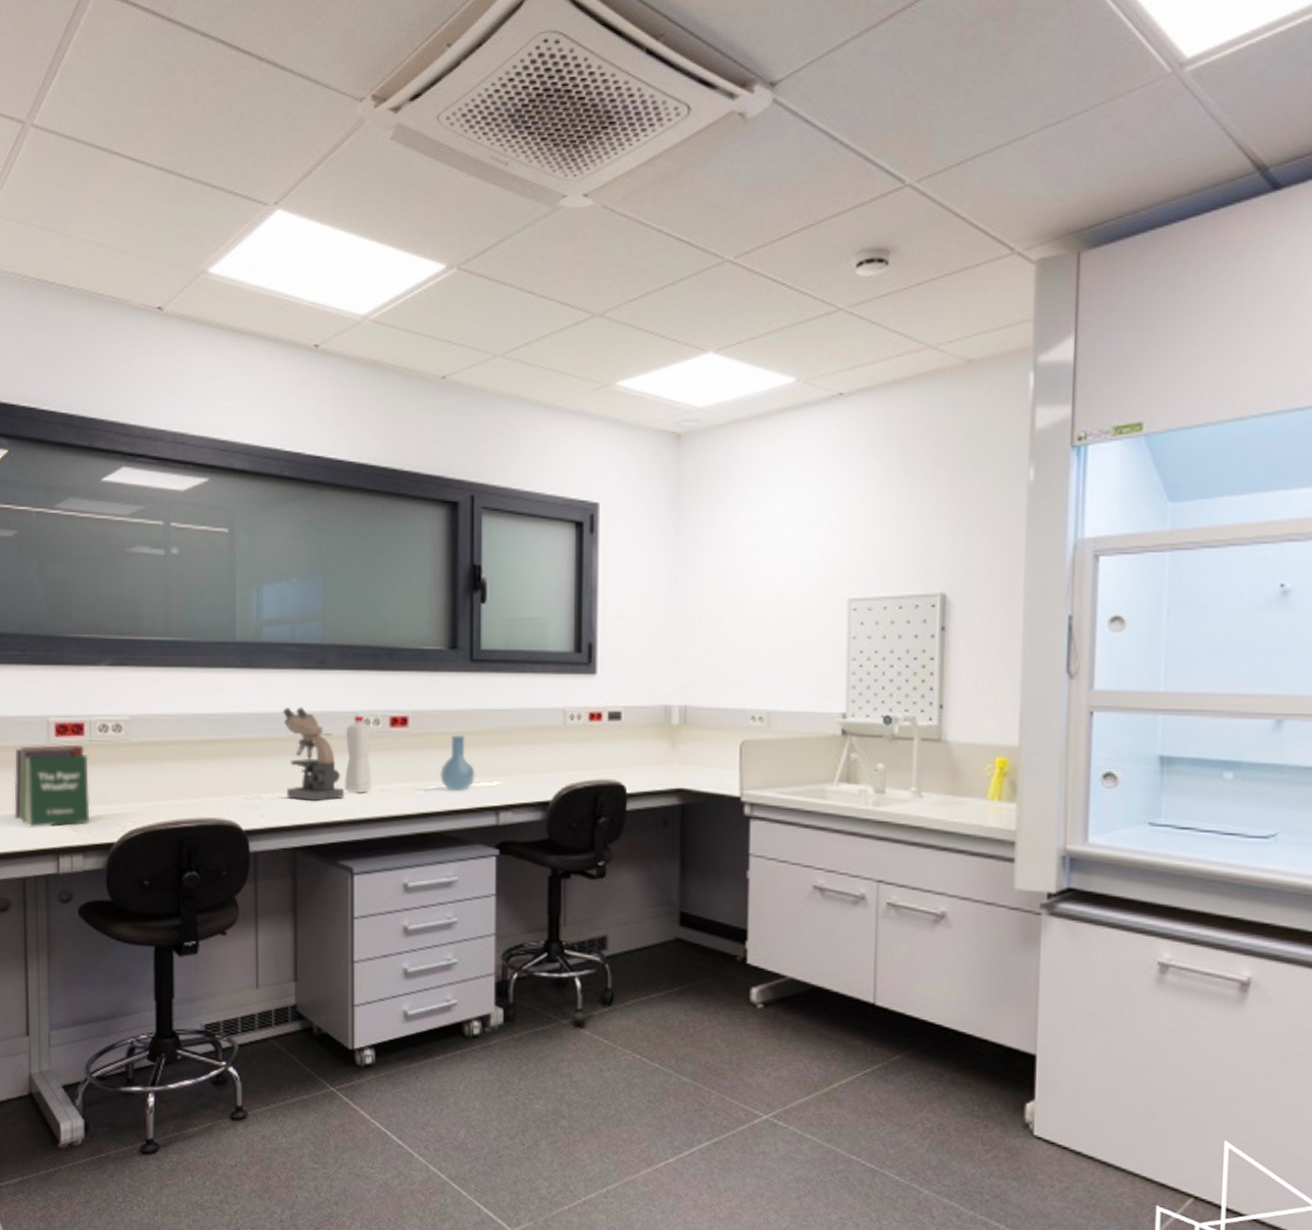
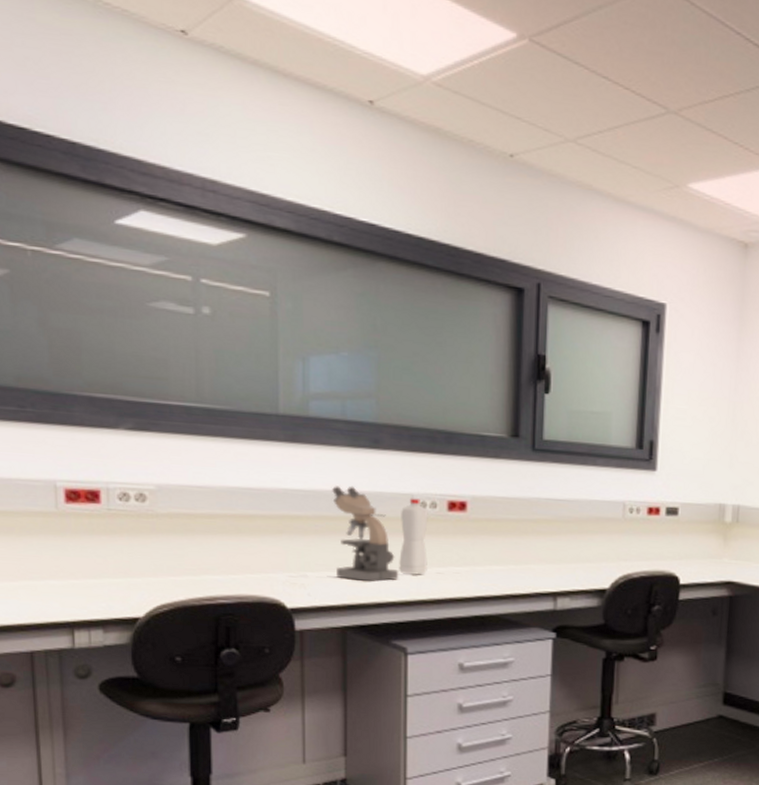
books: present [14,744,90,827] -> none [15,511,110,600]
flask: present [440,735,475,792] -> none [498,522,534,578]

